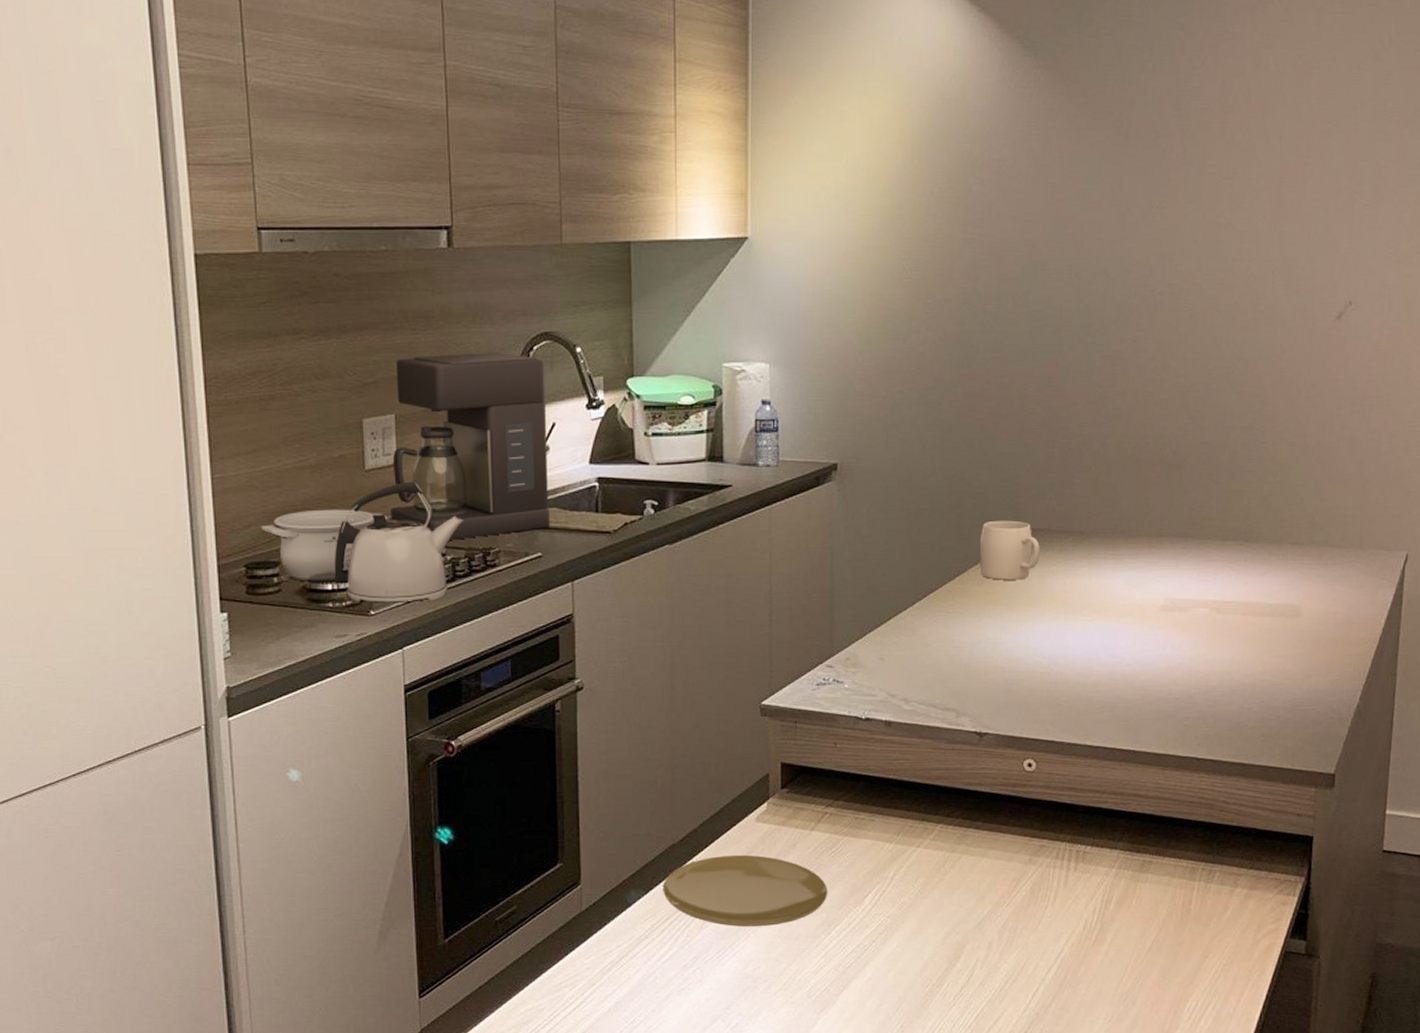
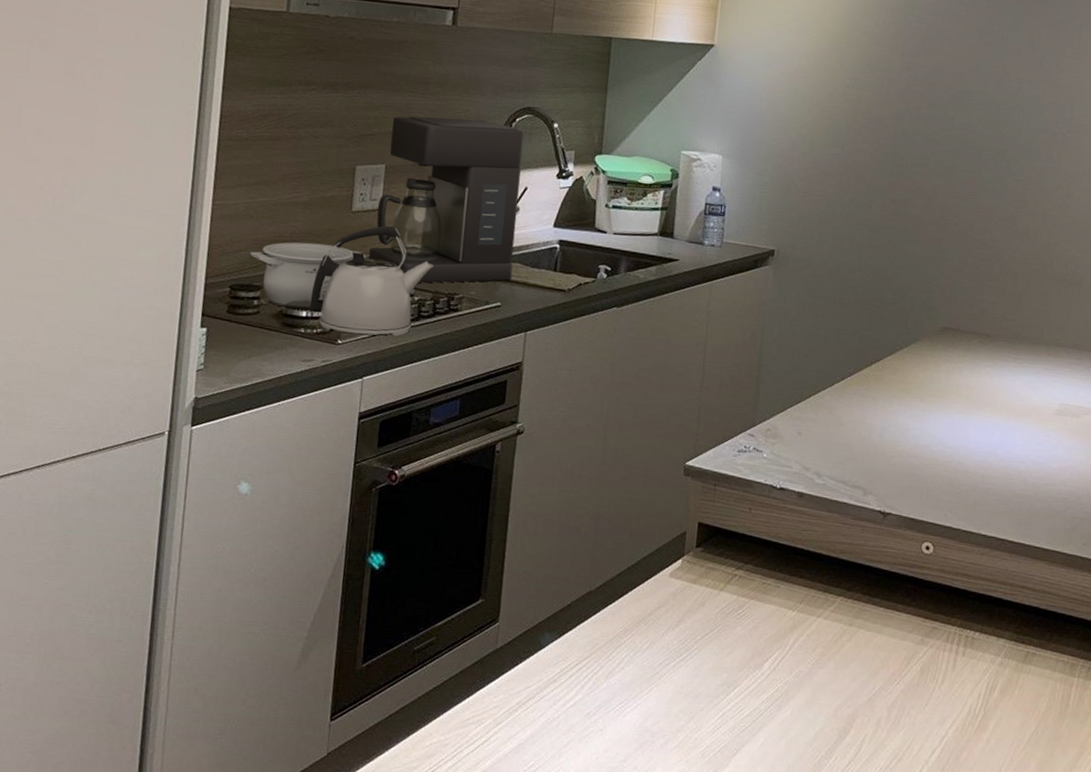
plate: present [663,854,828,927] -> none [575,607,731,682]
mug: present [979,520,1040,580] -> none [895,316,950,373]

